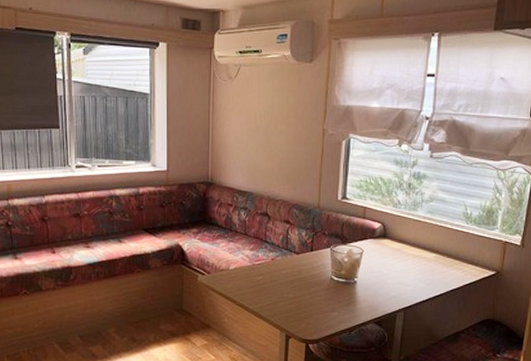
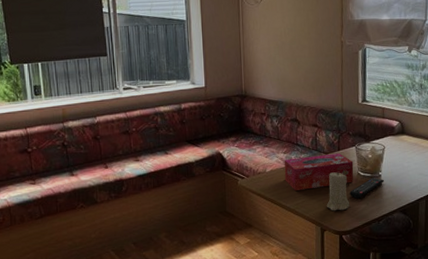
tissue box: none [249,254,327,292] -> present [284,153,354,191]
candle: none [293,275,319,318] -> present [326,172,349,212]
remote control: none [320,283,359,305] -> present [350,177,384,199]

